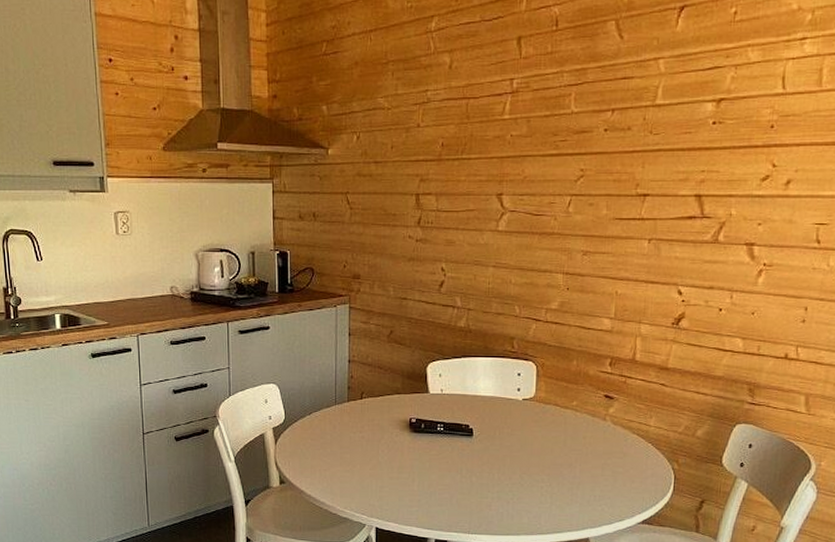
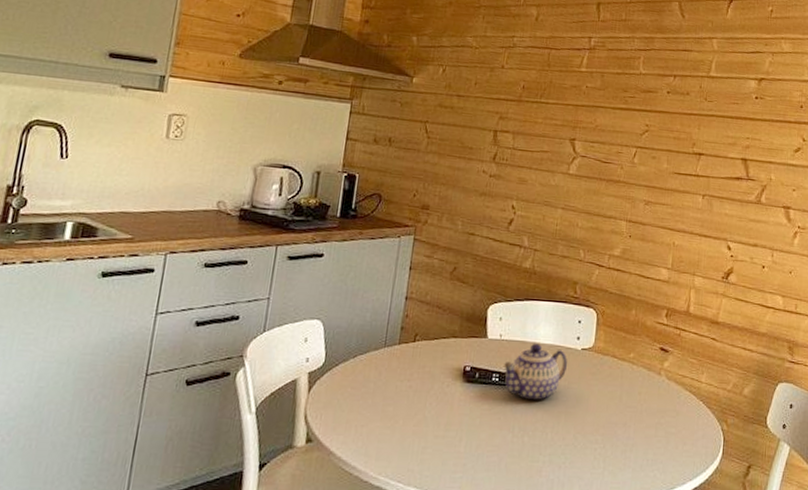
teapot: none [447,396,509,446] -> present [504,343,567,400]

